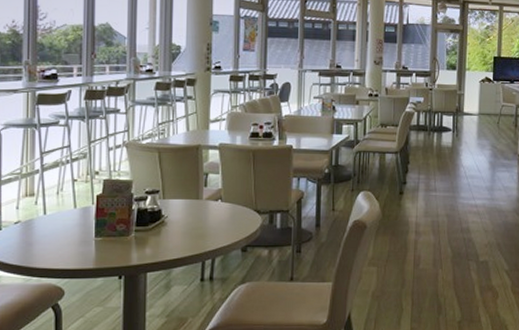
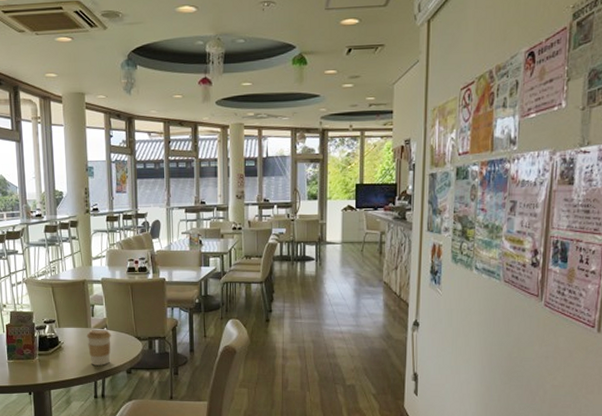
coffee cup: none [196,201,227,243] -> present [86,329,112,366]

